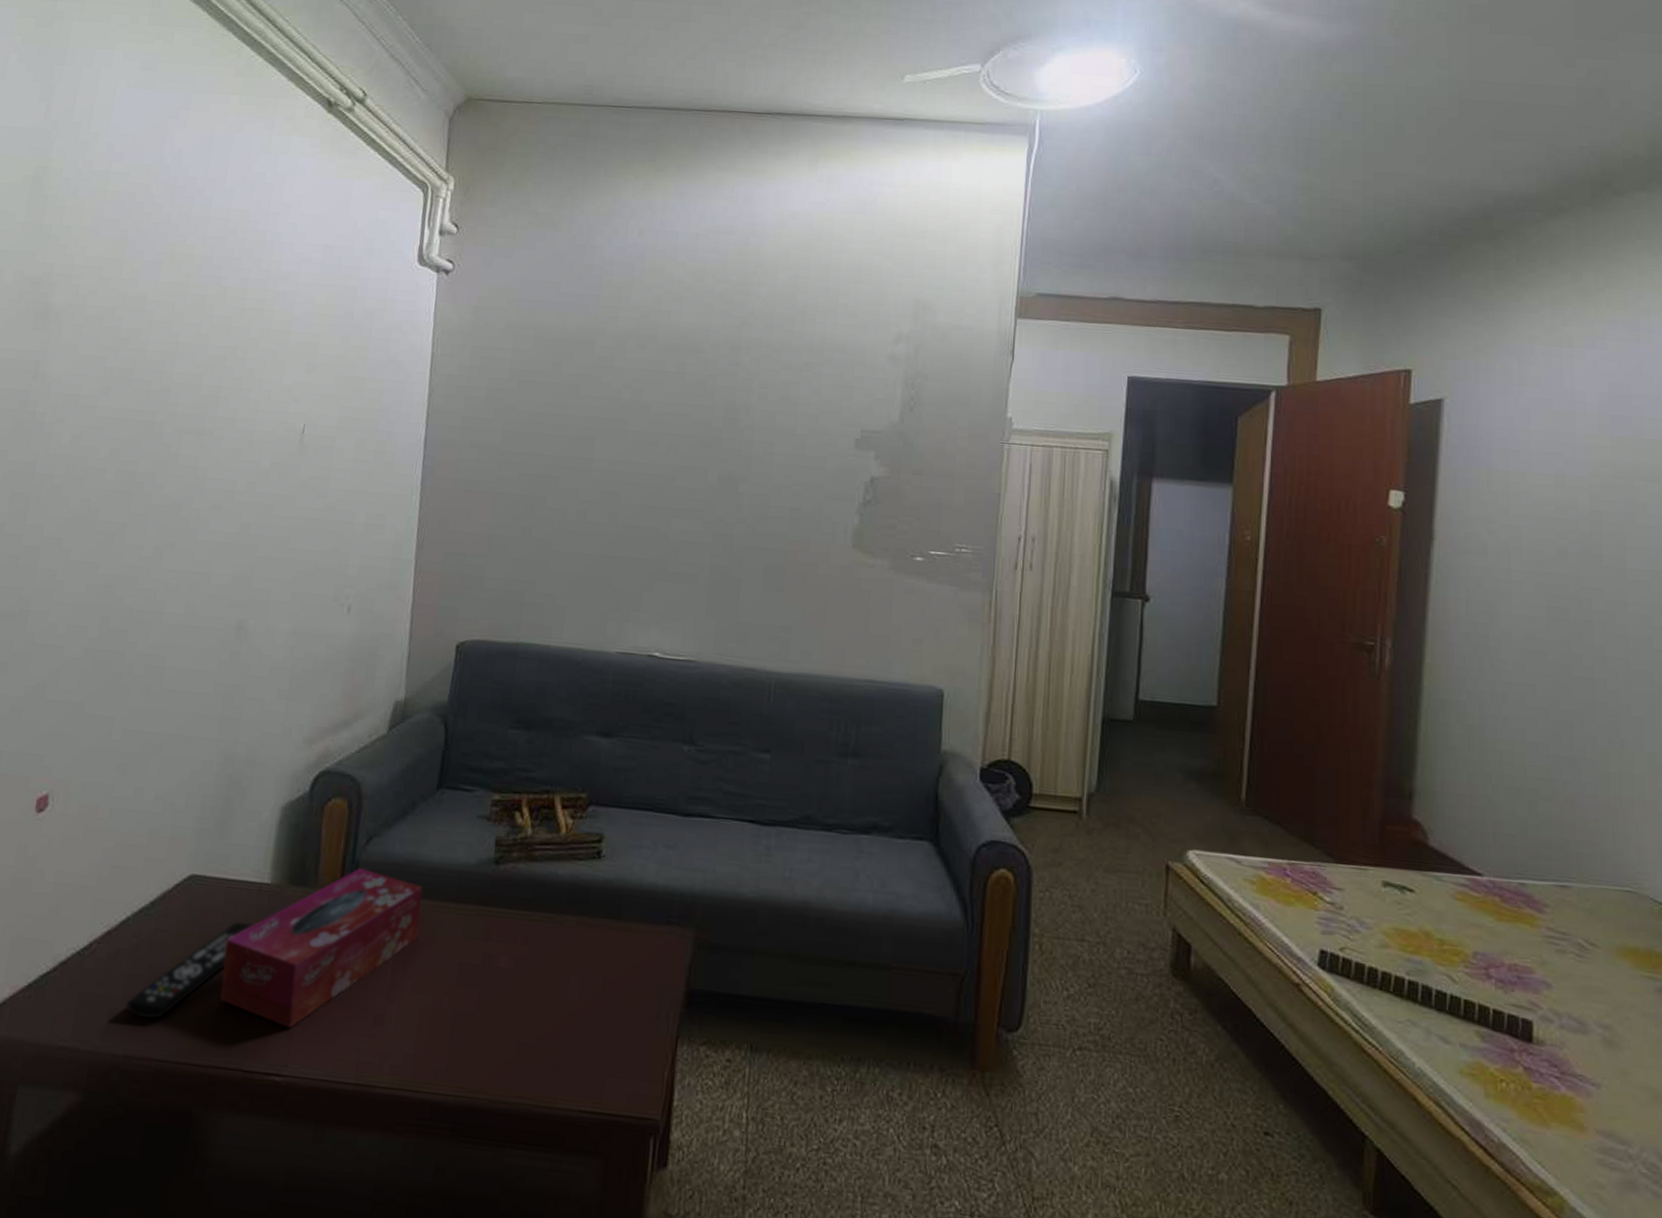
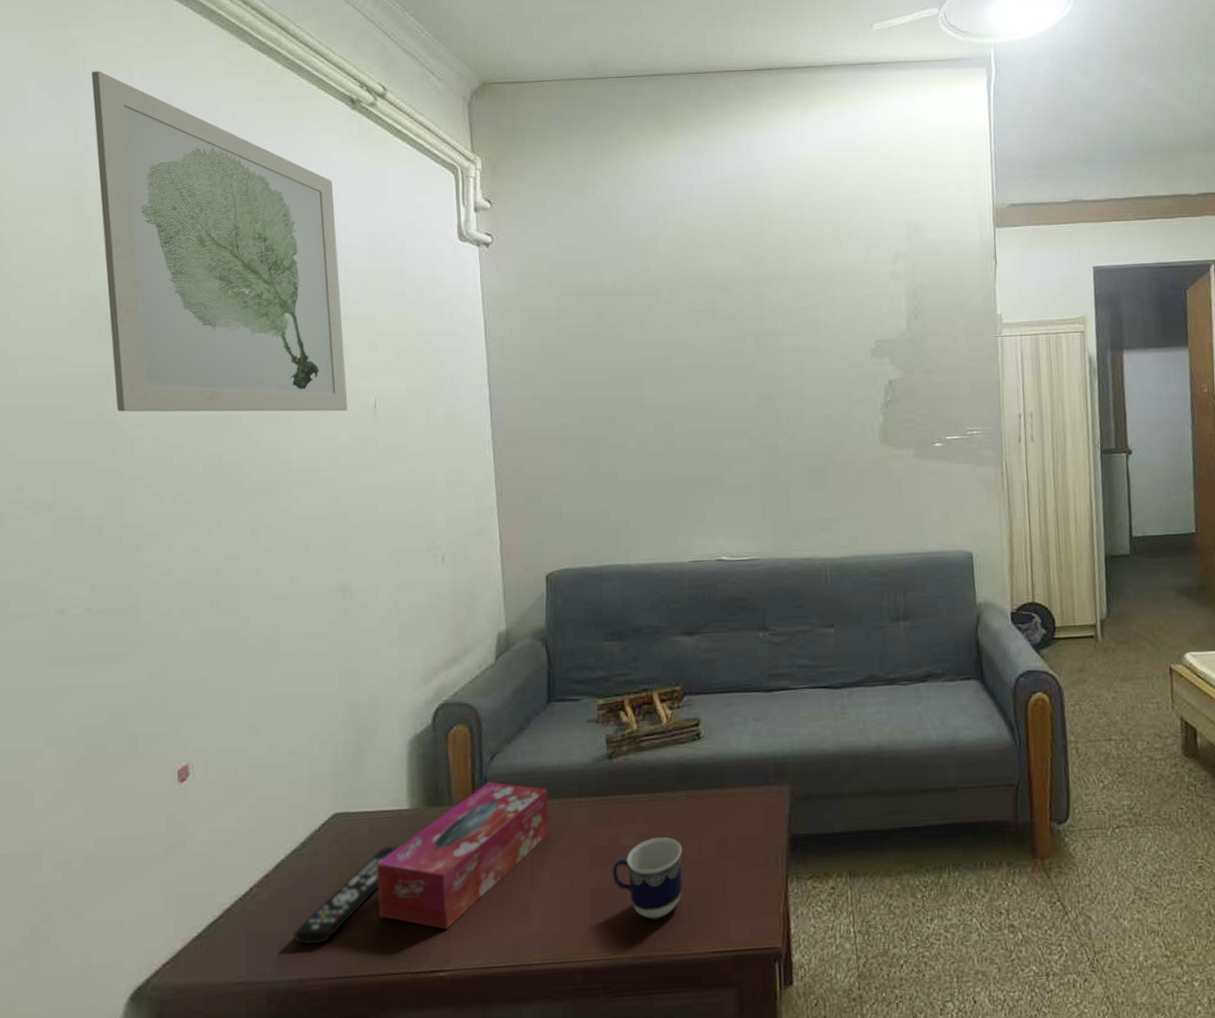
wall art: none [39,47,296,434] -> present [91,71,348,412]
cup: none [480,964,563,1060] -> present [612,837,683,919]

